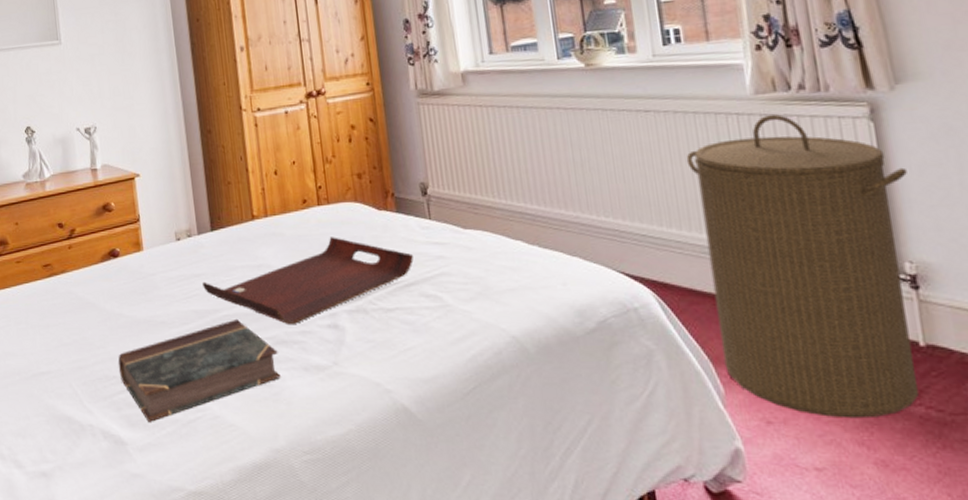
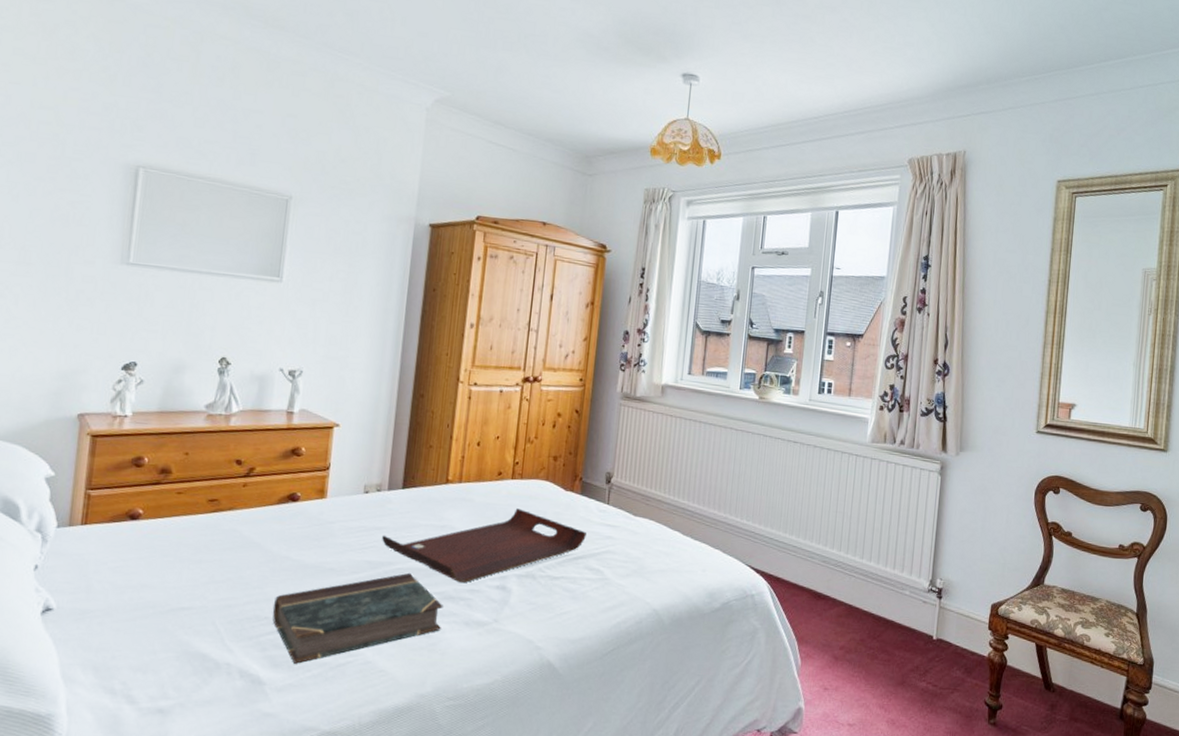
laundry hamper: present [686,114,918,419] -> none [805,459,953,689]

